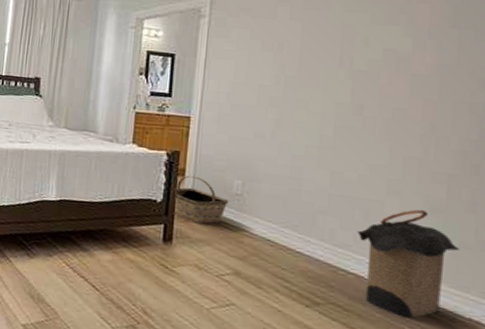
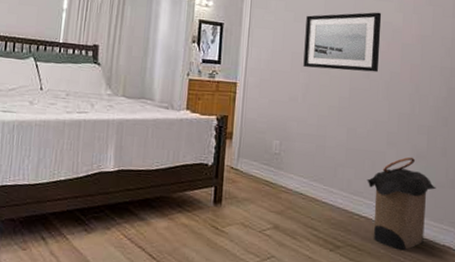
basket: present [172,175,229,224] -> none [221,138,269,184]
wall art: none [273,37,382,108] -> present [303,12,382,73]

